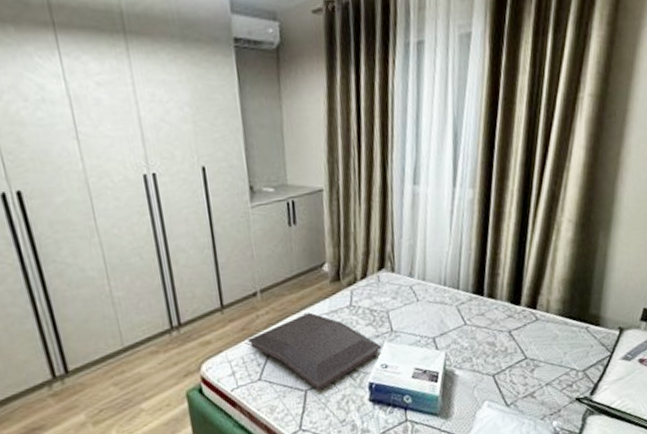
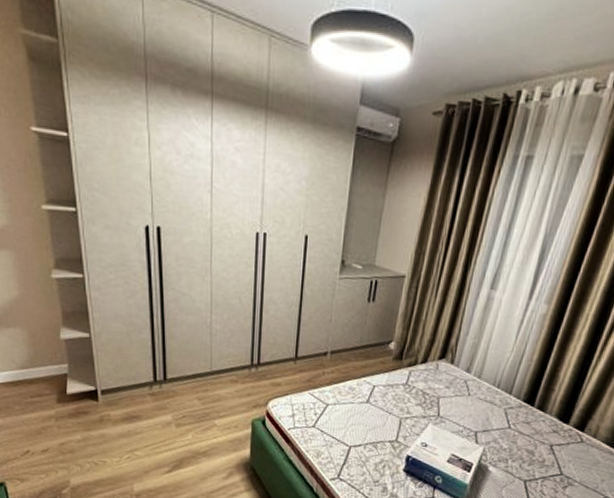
serving tray: present [248,312,382,390] -> none [311,380,426,449]

